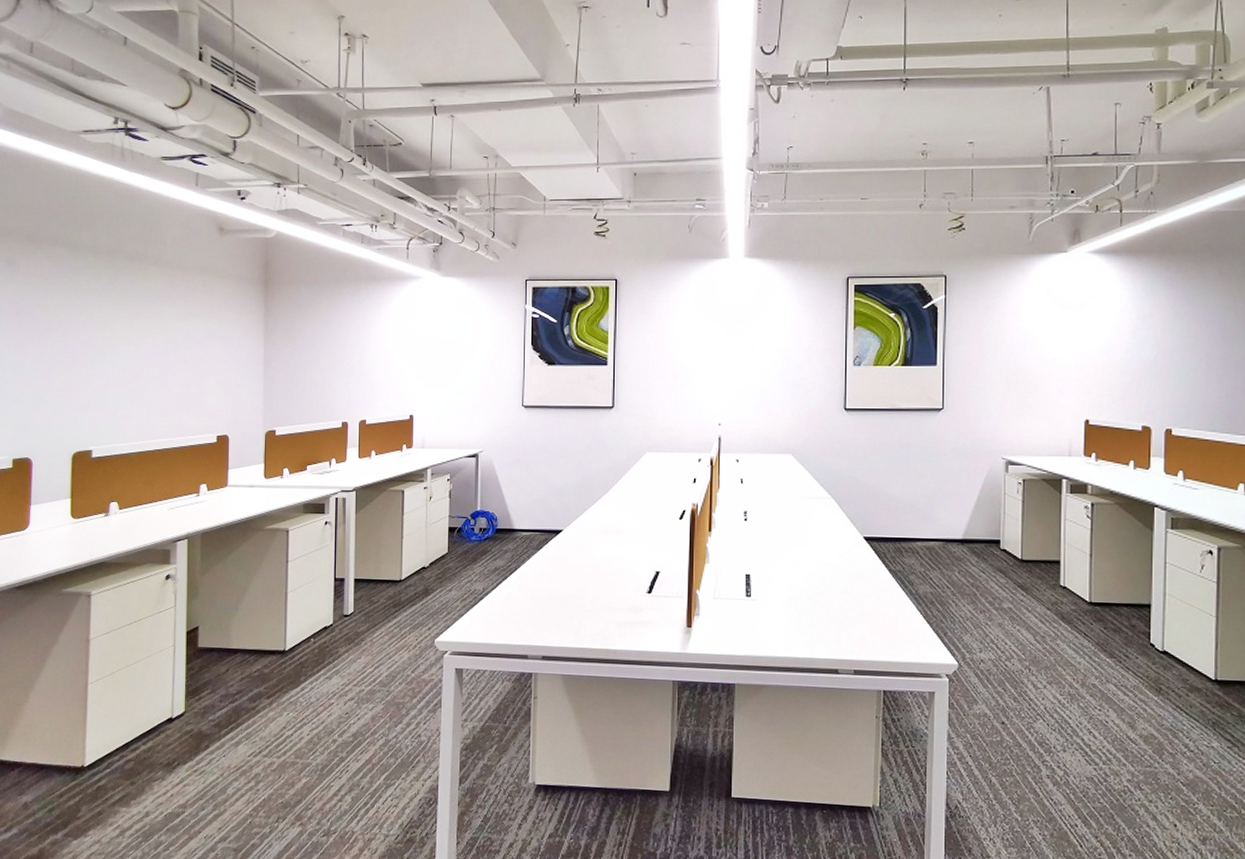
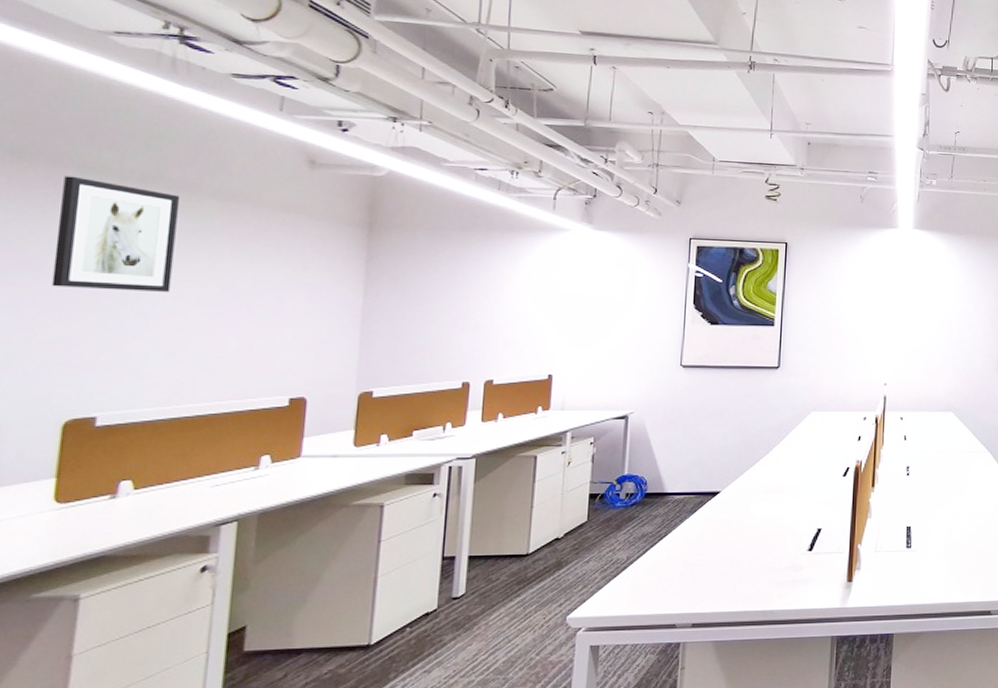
wall art: none [58,254,134,347] -> present [51,176,181,292]

